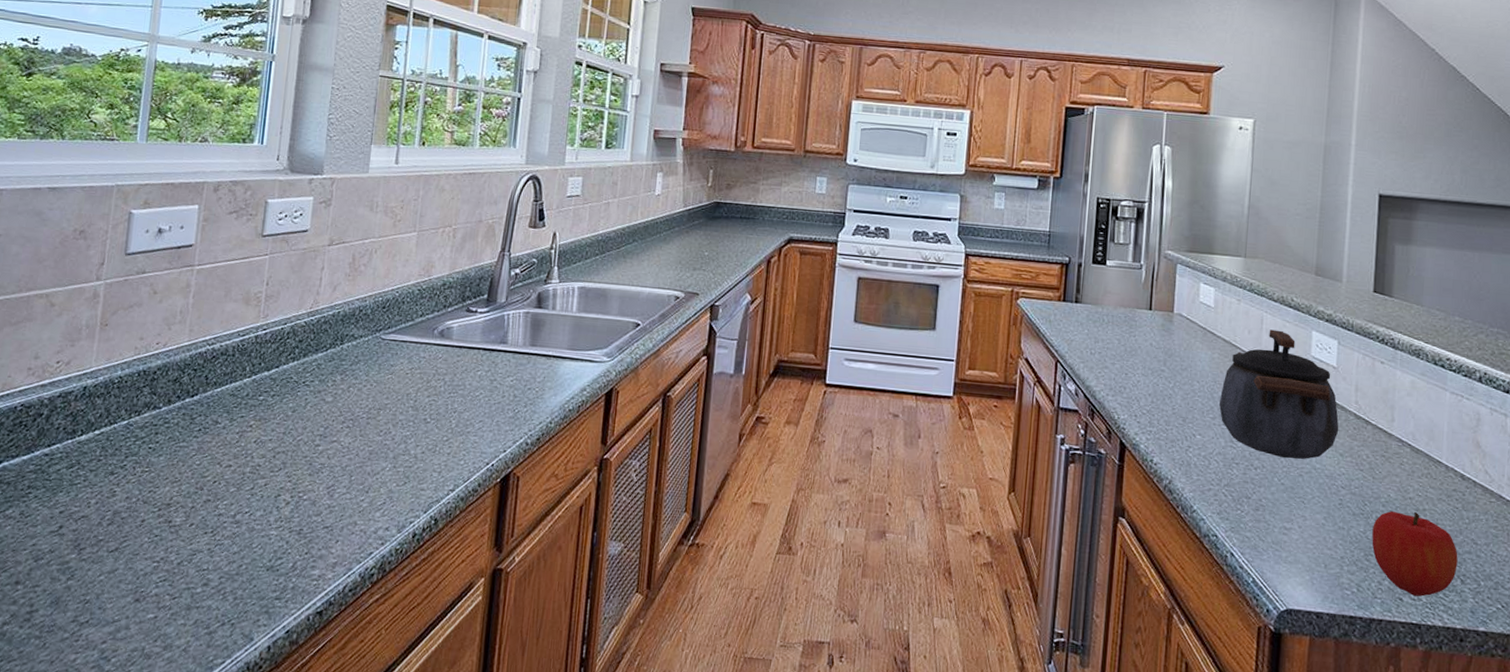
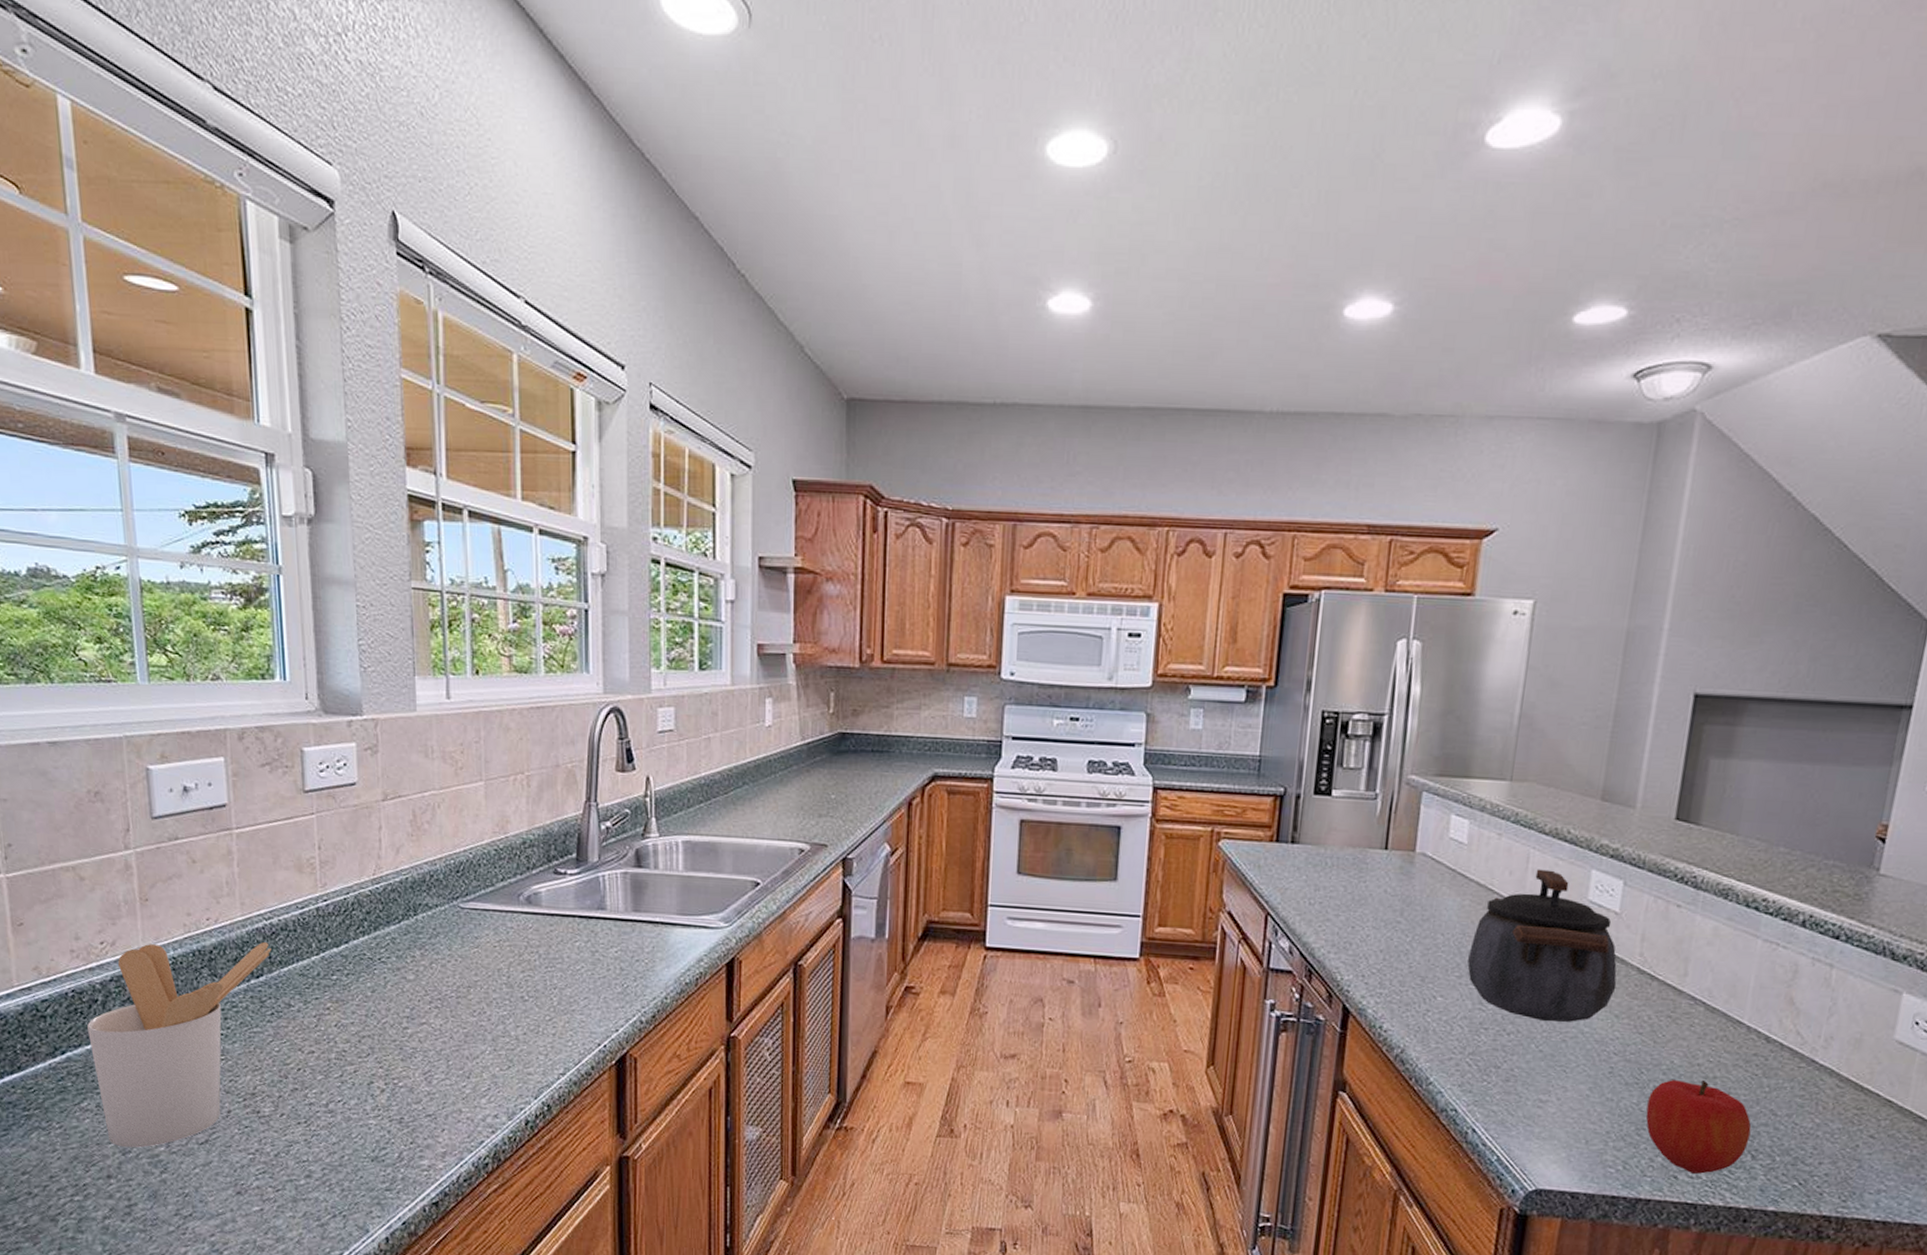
utensil holder: none [24,364,210,555] -> present [87,941,272,1148]

